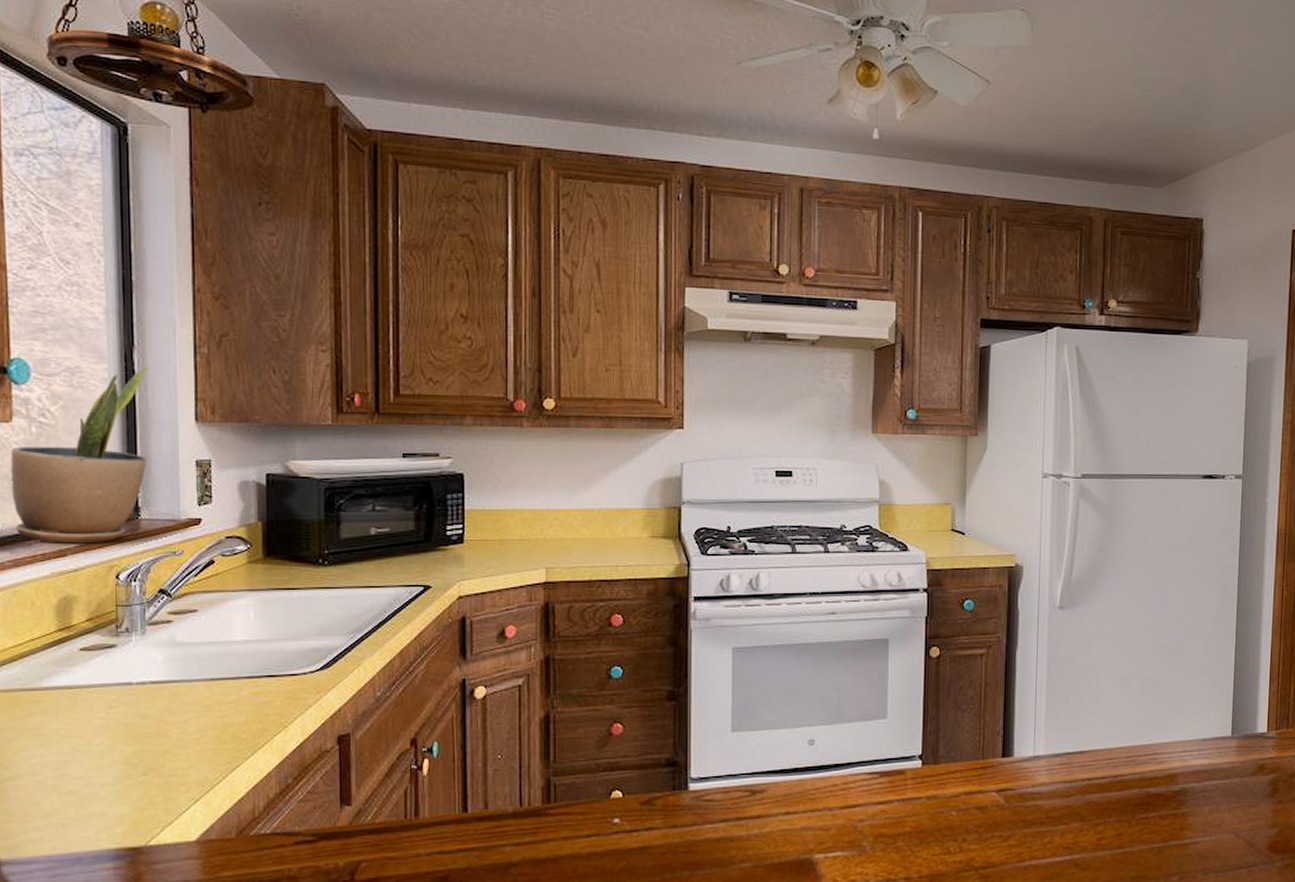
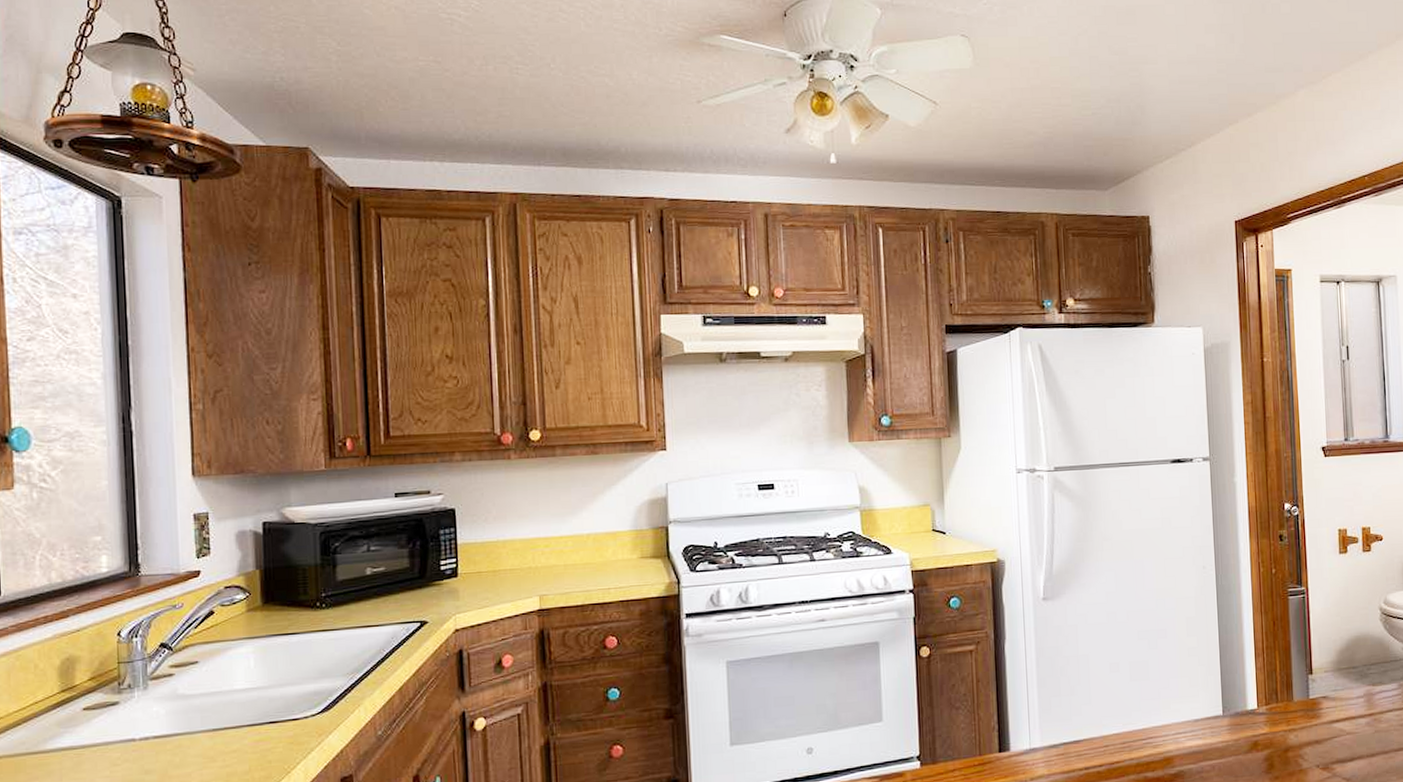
potted plant: present [10,367,149,544] -> none [12,427,146,605]

